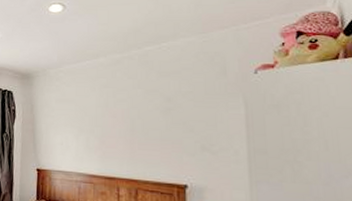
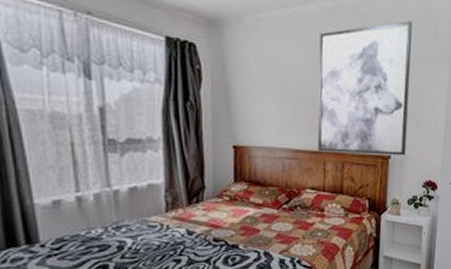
wall art: none [110,64,205,186] -> present [317,21,412,156]

